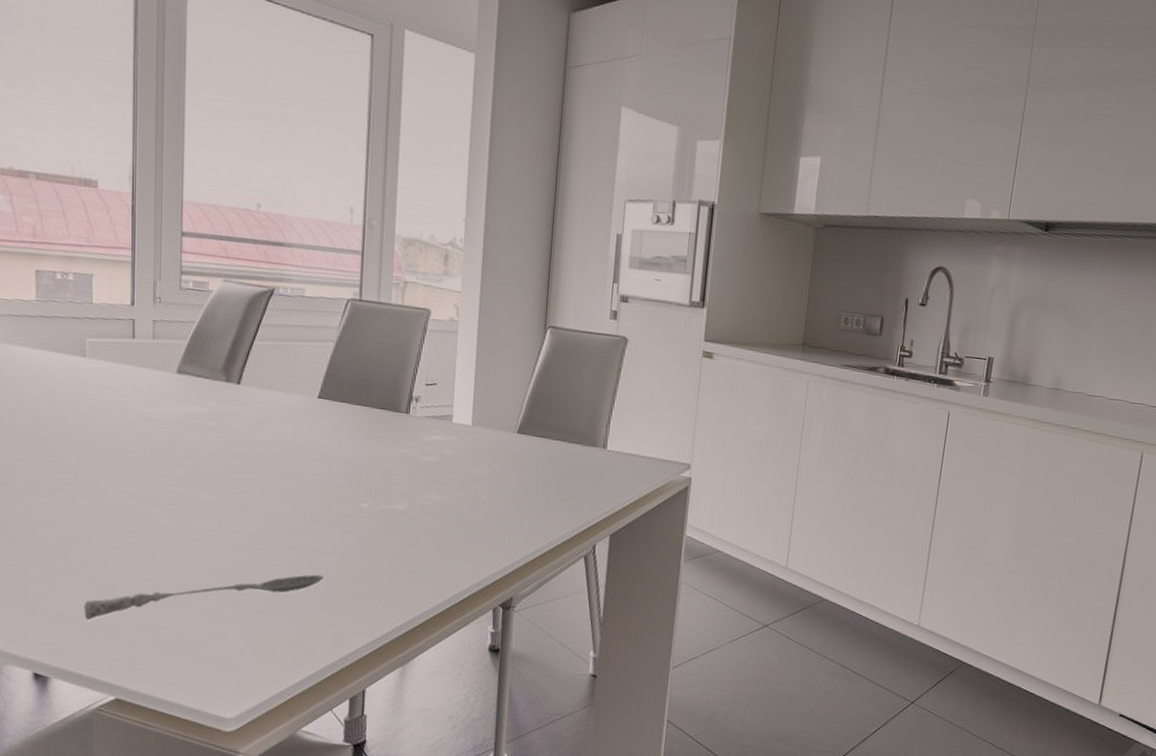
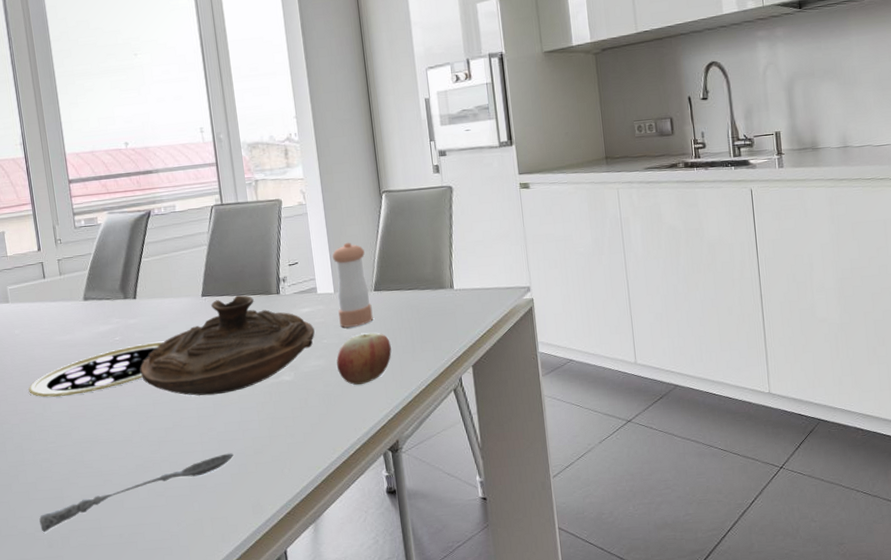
pizza: none [94,435,265,477] -> present [28,341,164,397]
decorative bowl: none [232,405,442,510] -> present [140,295,315,396]
apple: none [459,476,525,531] -> present [336,332,392,385]
pepper shaker: none [471,373,515,468] -> present [332,242,373,328]

